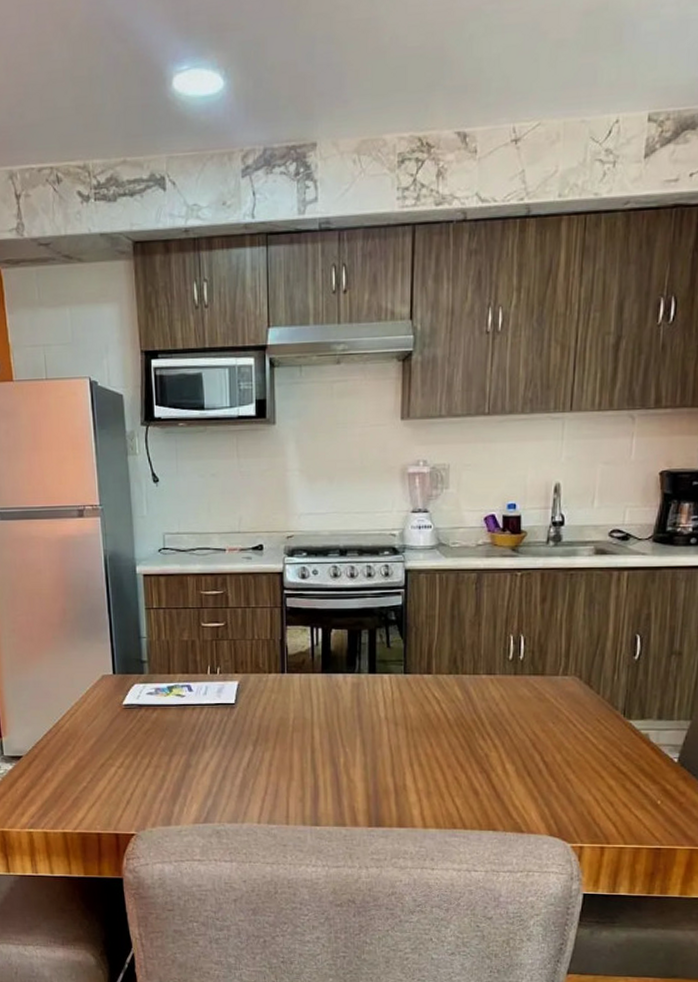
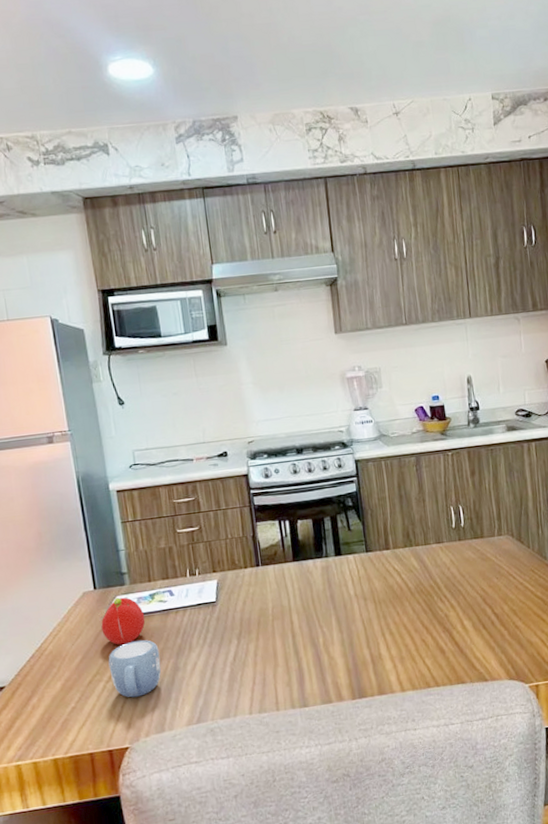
fruit: none [117,686,161,733] -> present [101,597,146,645]
mug: none [121,731,173,787] -> present [108,640,161,698]

